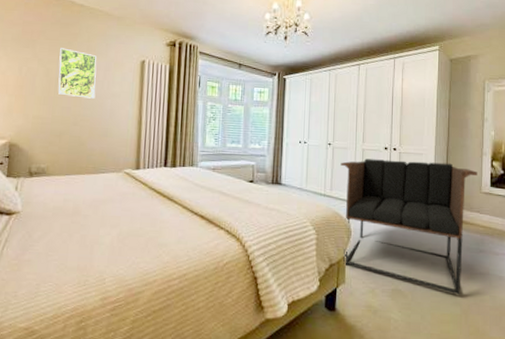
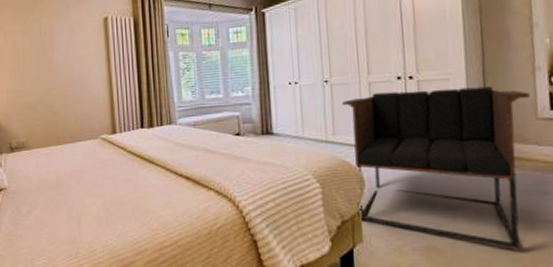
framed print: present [58,48,97,99] -> none [23,17,63,66]

